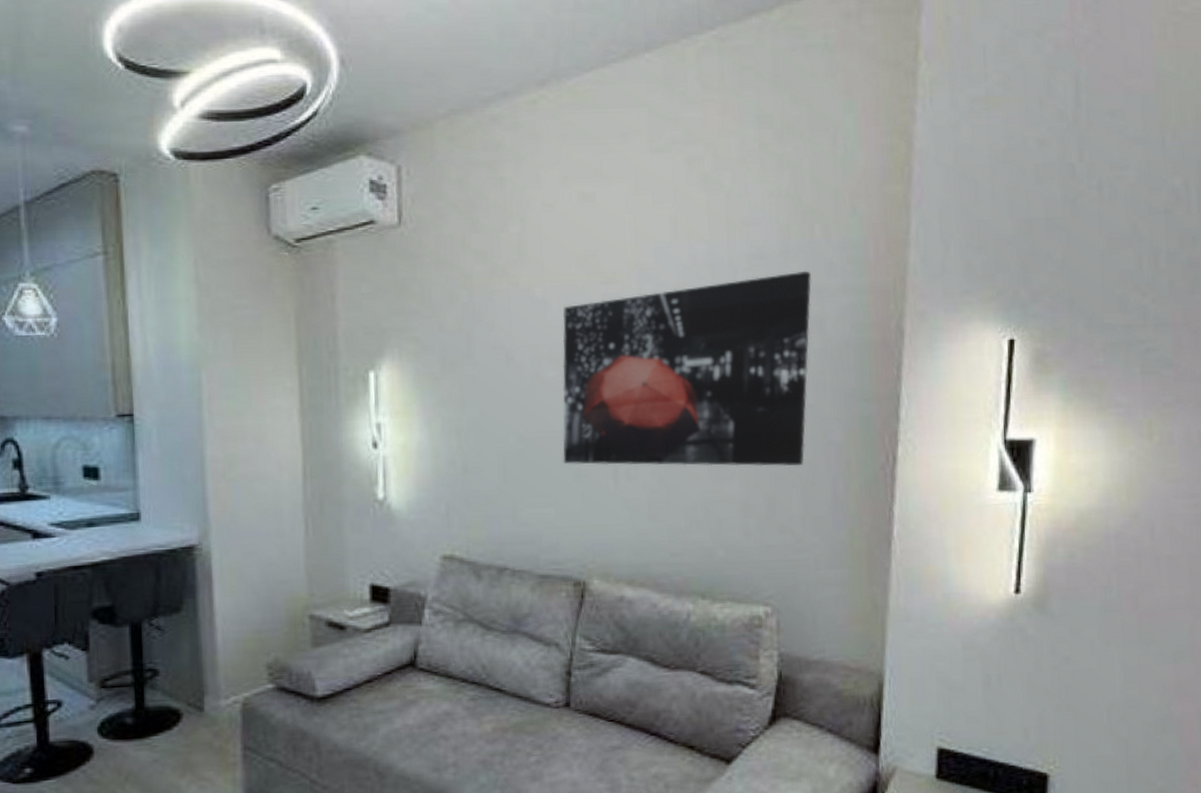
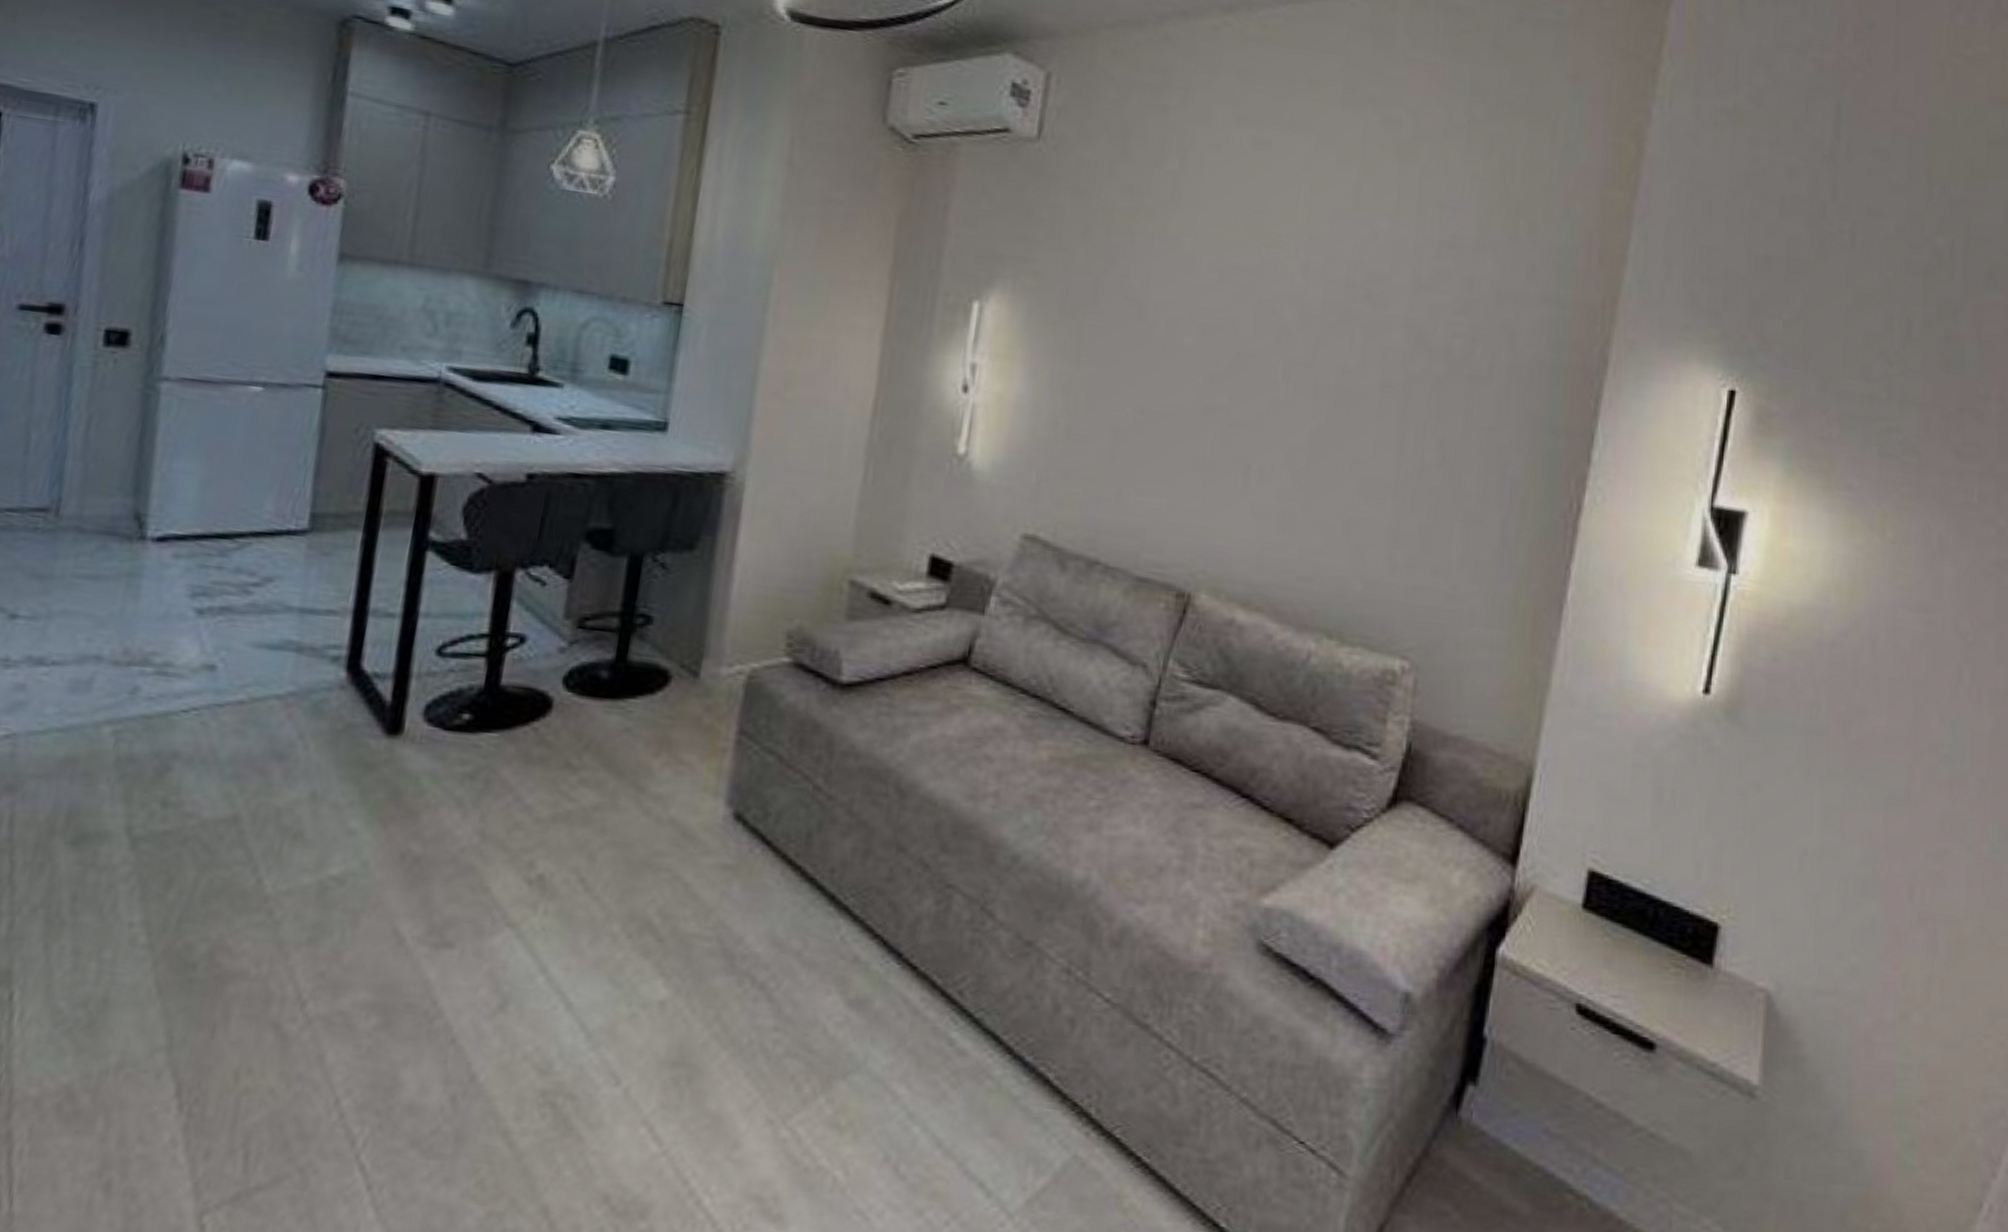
wall art: present [562,270,811,467] -> none [1186,264,1508,498]

